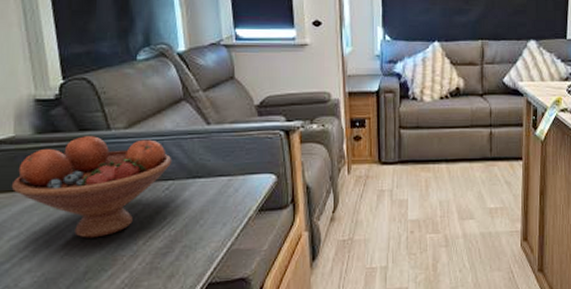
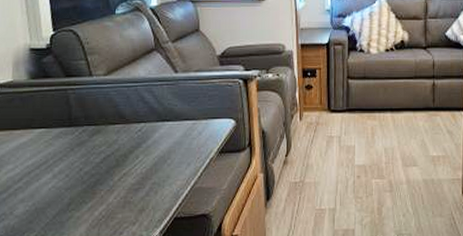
fruit bowl: present [11,136,172,238] -> none [9,82,145,173]

